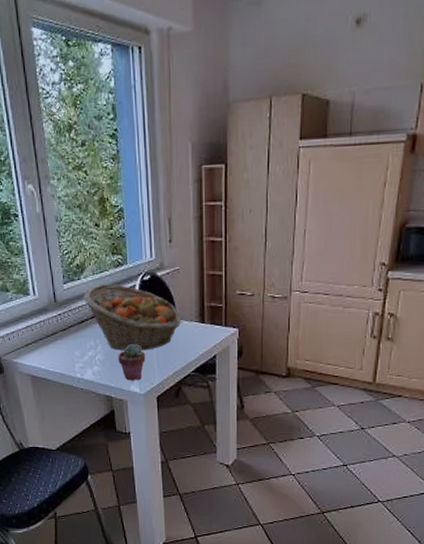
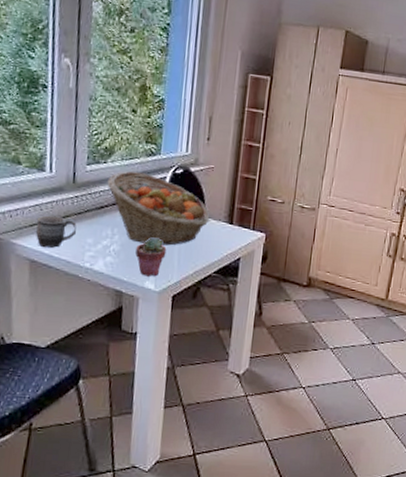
mug: none [30,334,64,364] -> present [36,215,77,249]

